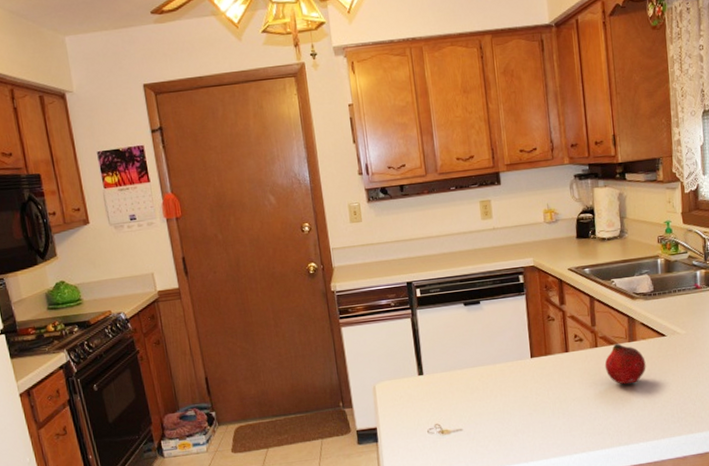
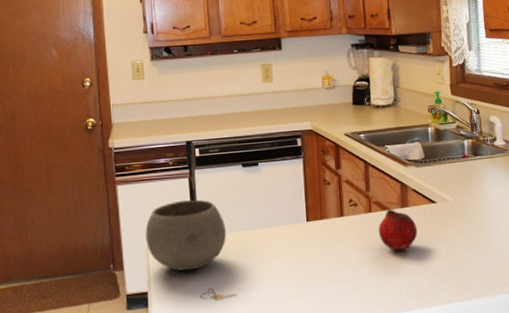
bowl: none [371,339,451,408] -> present [145,199,227,271]

